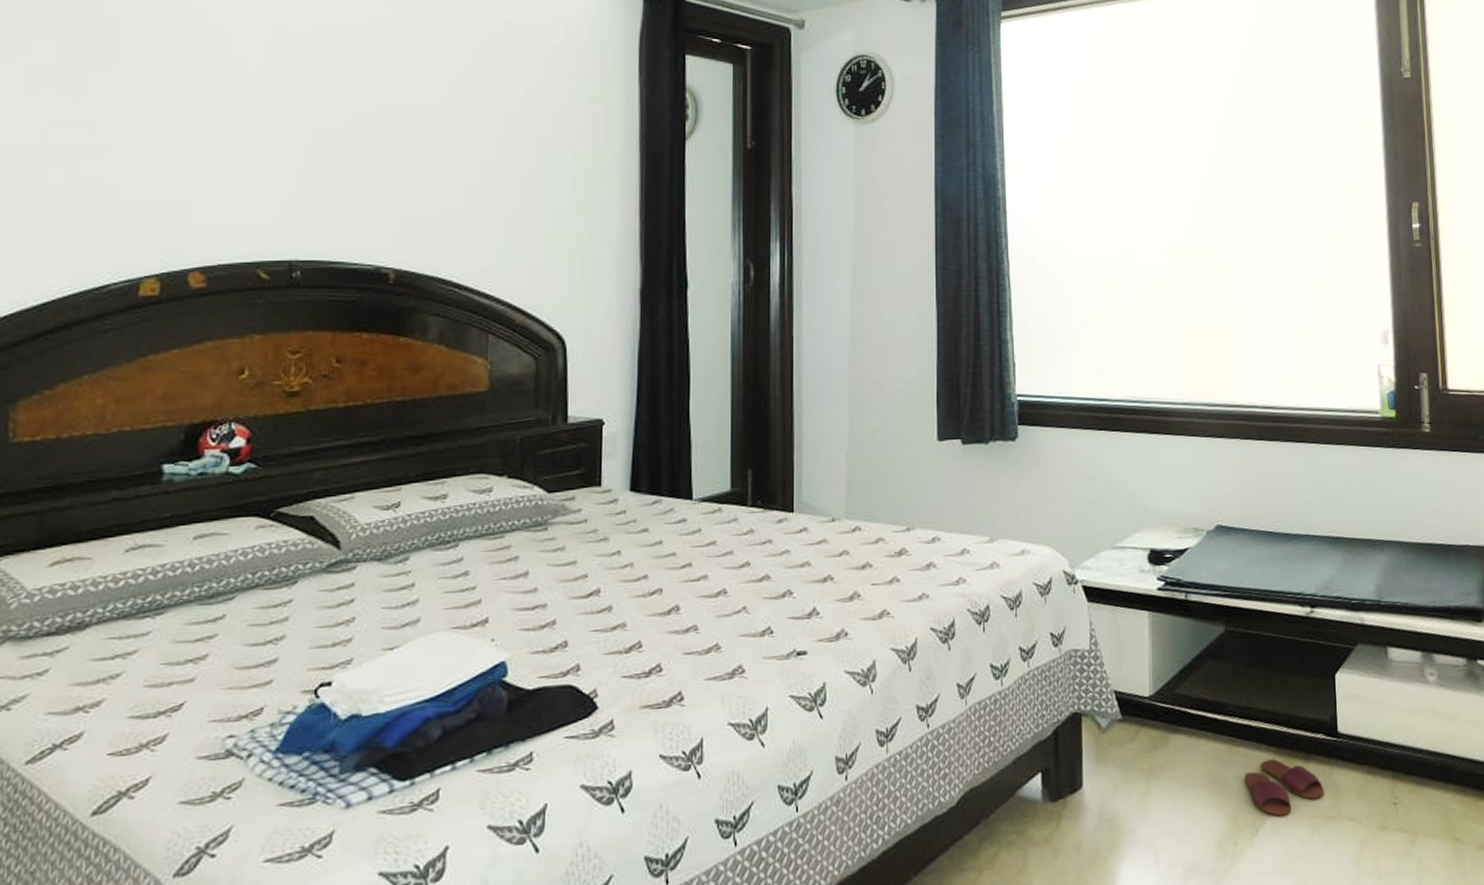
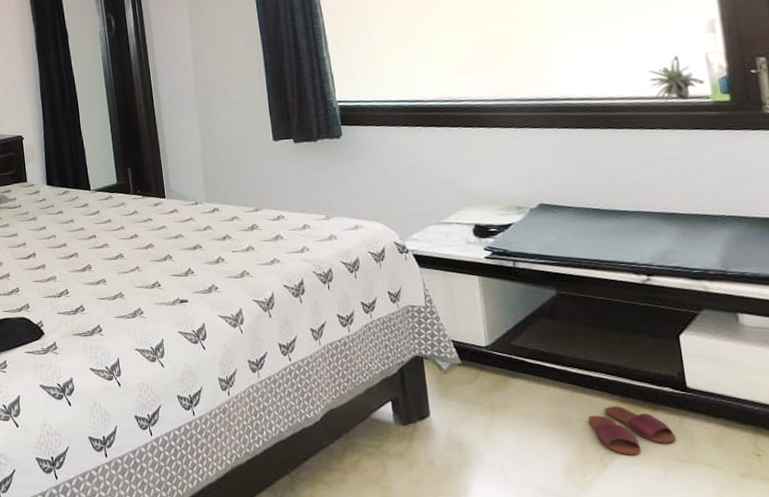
succulent plant: none [1328,365,1376,418] -> present [648,55,705,105]

